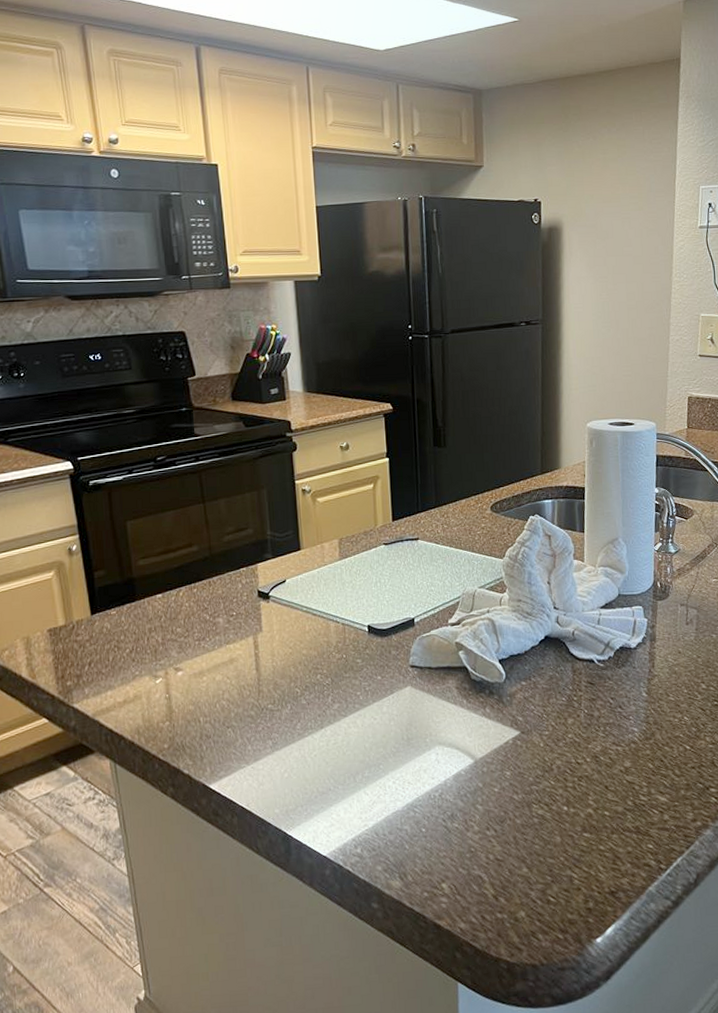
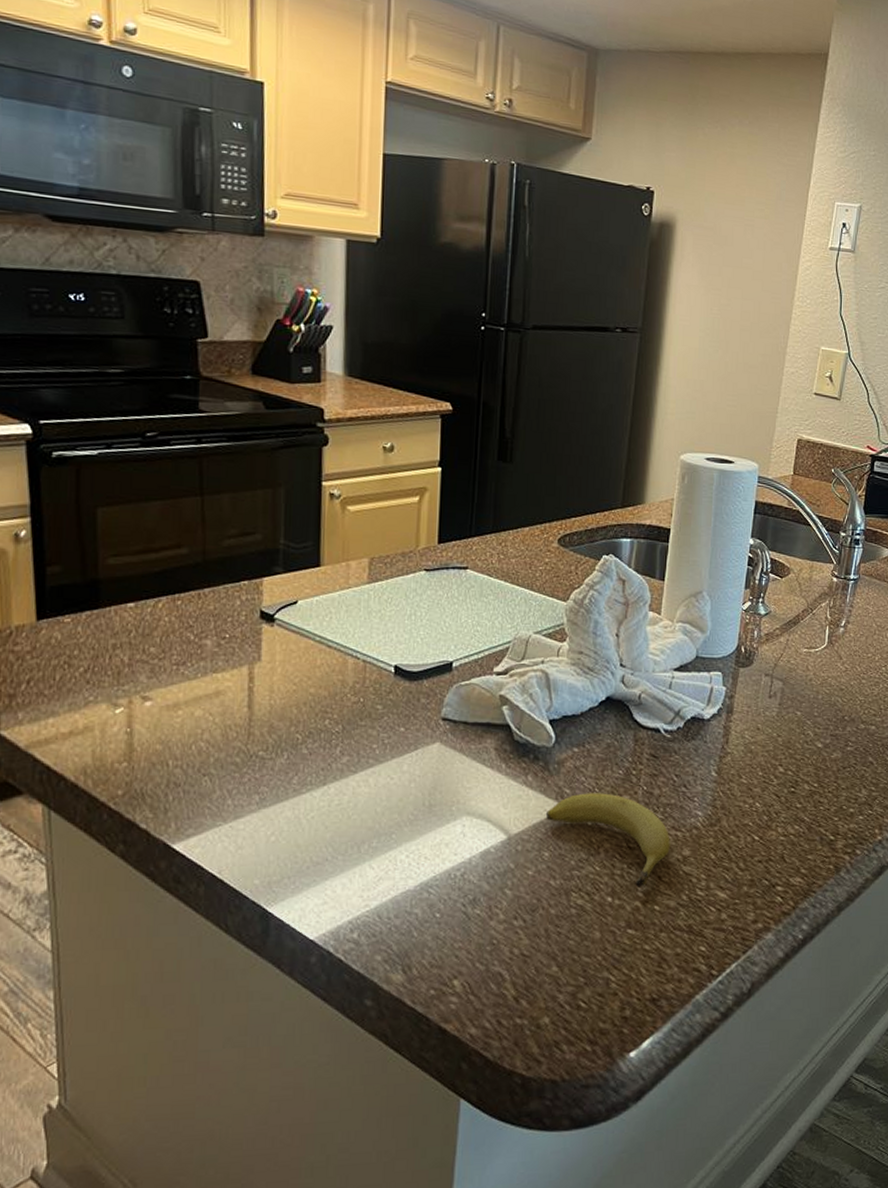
fruit: none [504,718,613,798] -> present [545,793,670,889]

